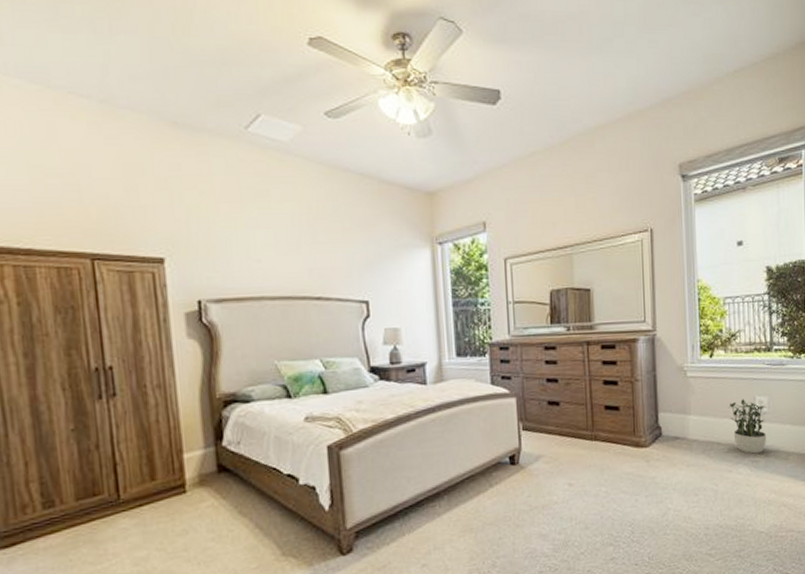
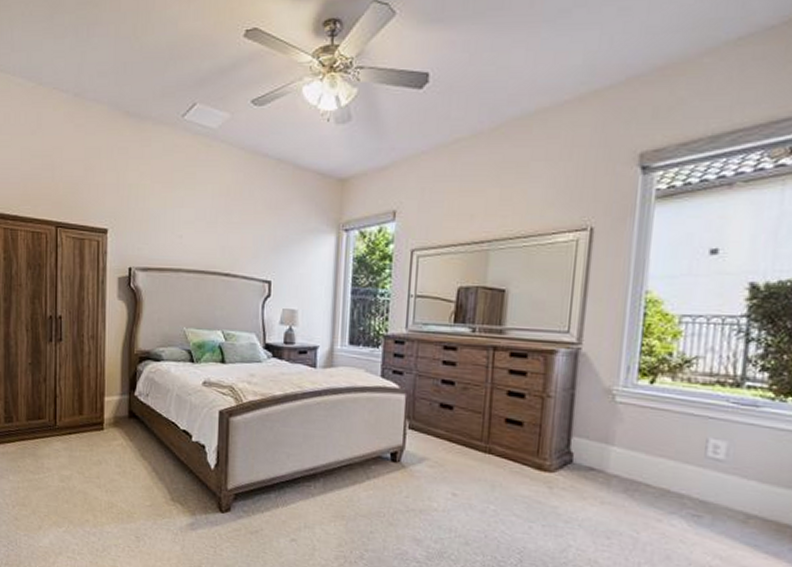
potted plant: present [727,399,766,454] -> none [666,439,724,508]

